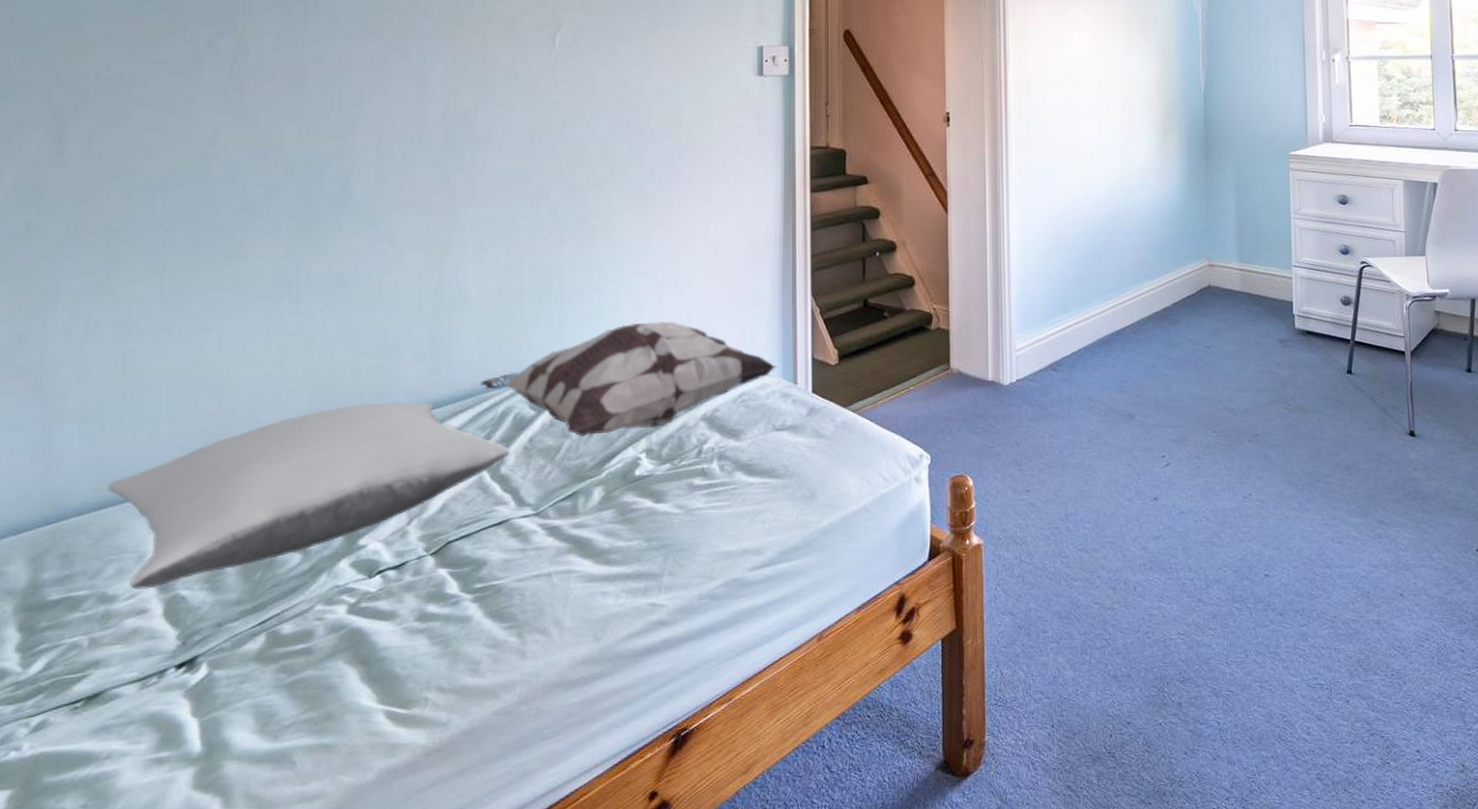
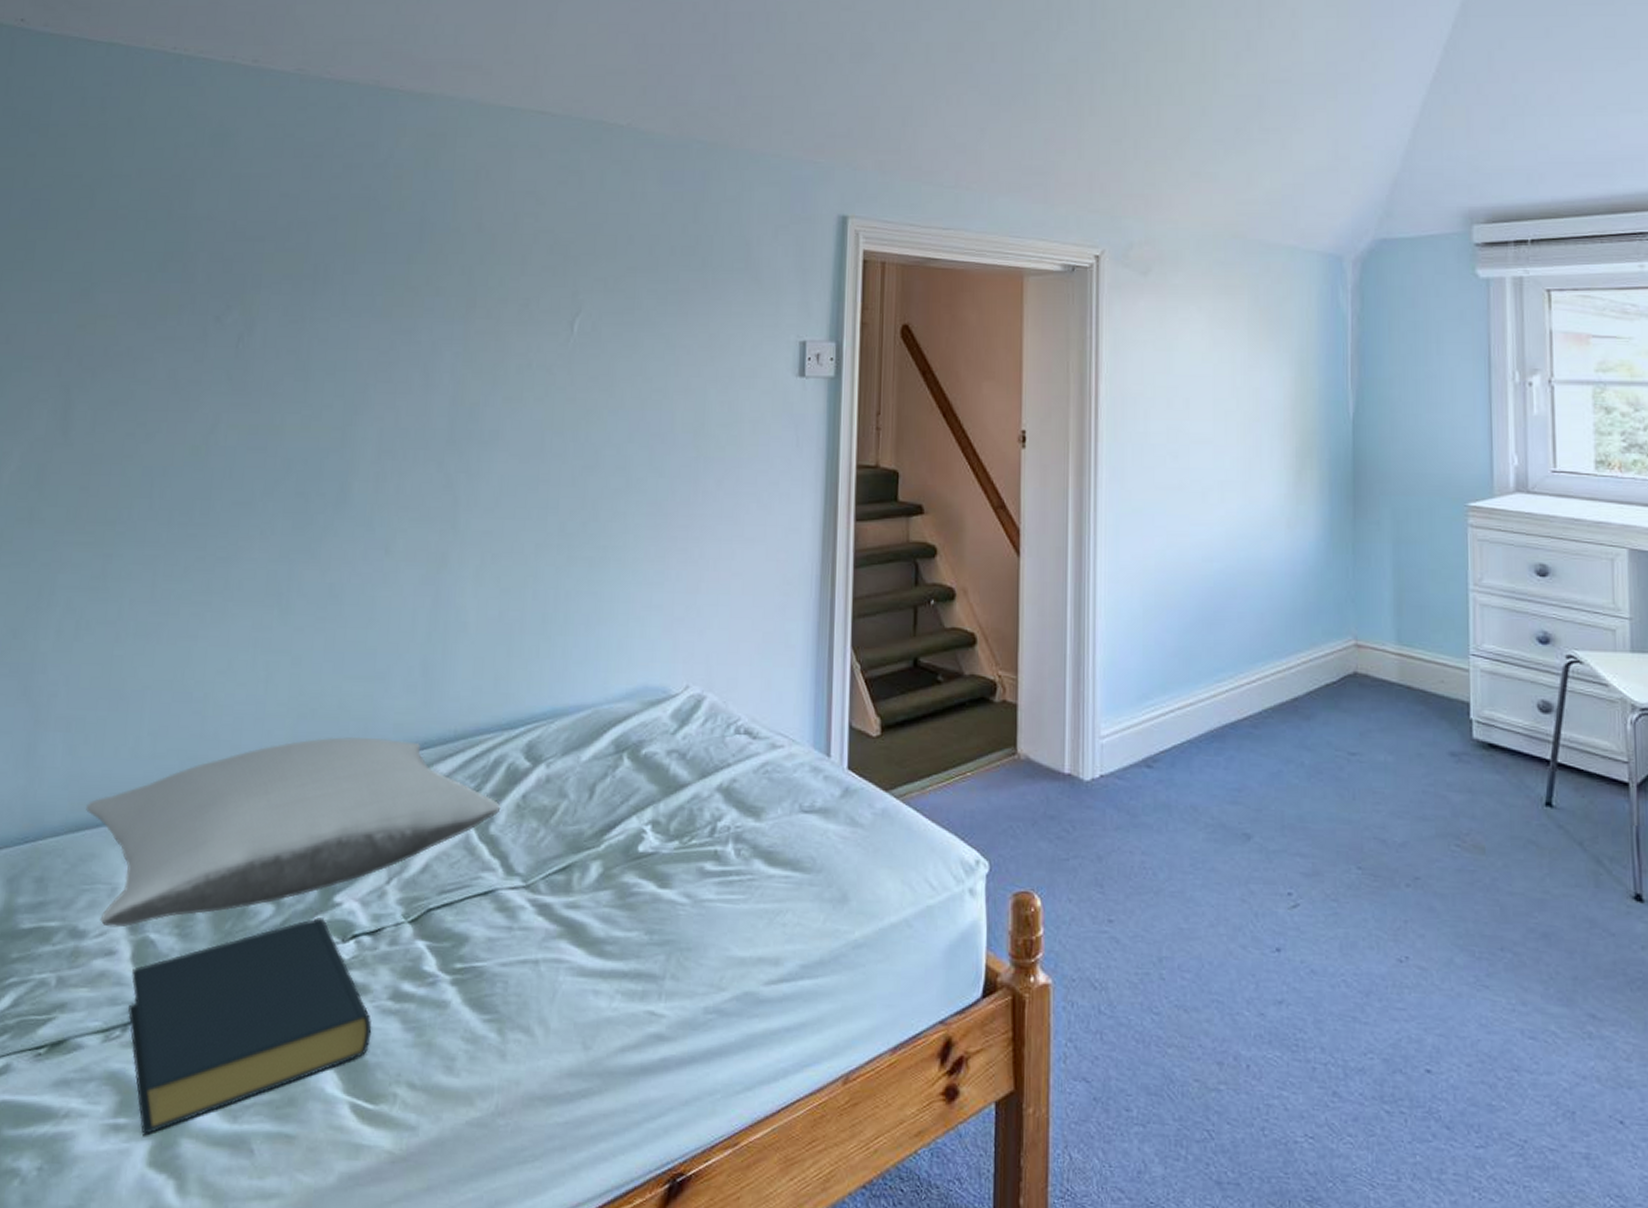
hardback book: none [164,559,401,764] -> present [128,917,372,1136]
decorative pillow: present [480,320,778,437] -> none [472,665,808,798]

